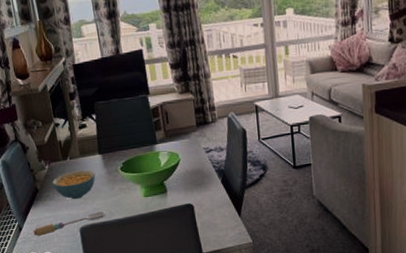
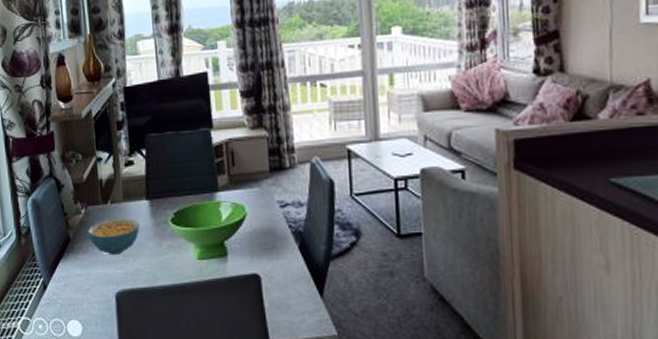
spoon: present [33,211,106,237] -> none [59,274,149,300]

